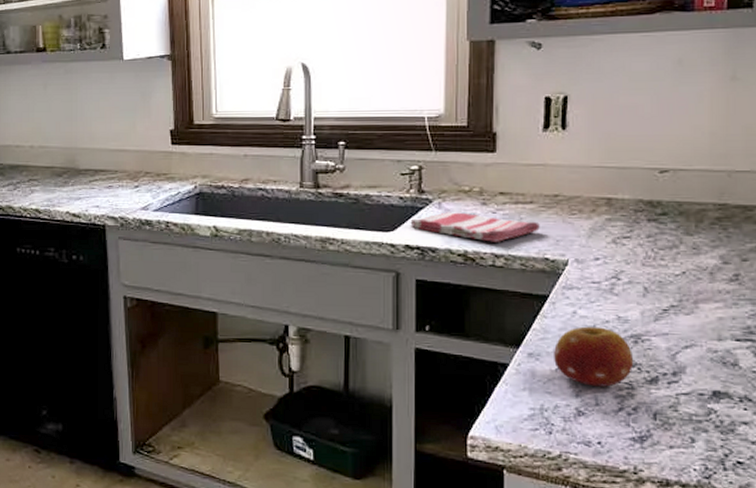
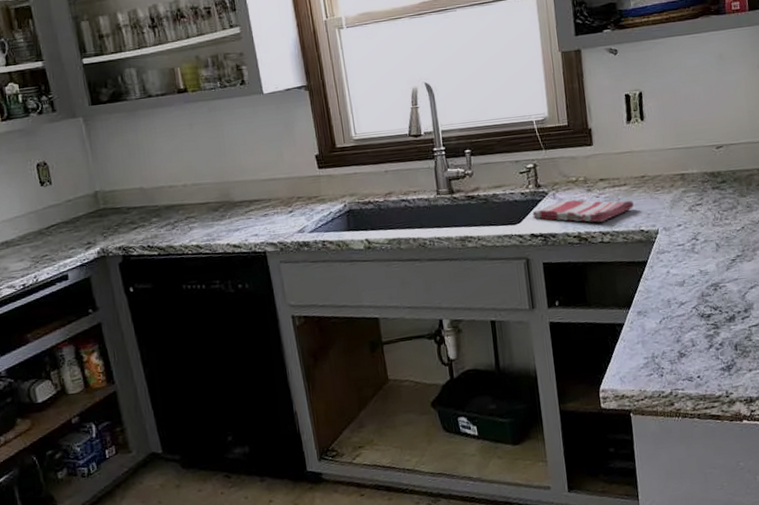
fruit: present [554,326,634,387] -> none [656,281,716,332]

